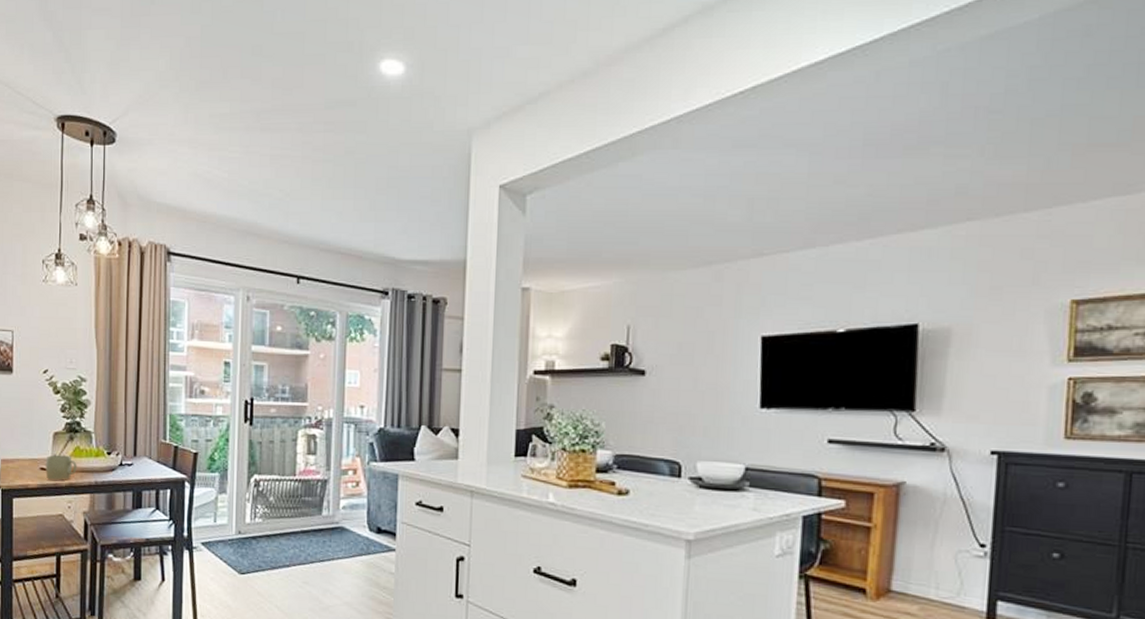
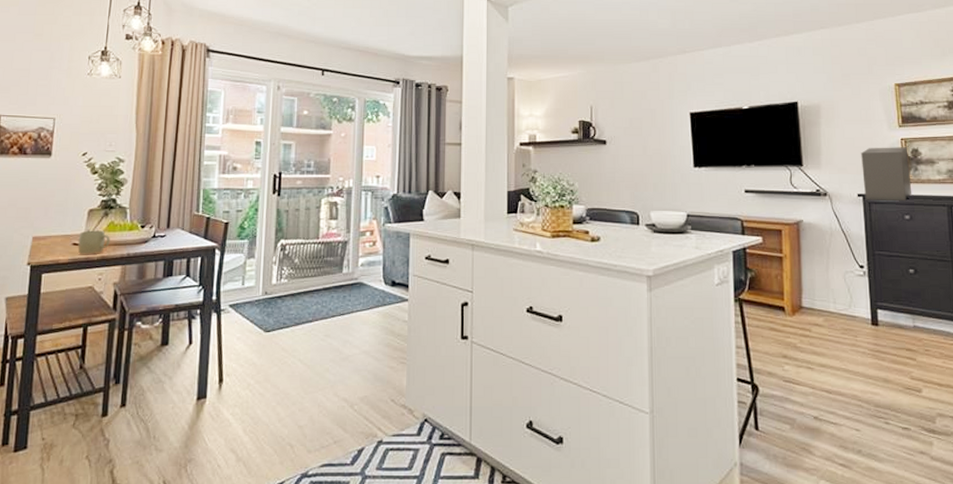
speaker: none [1001,389,1077,464] -> present [861,147,911,202]

